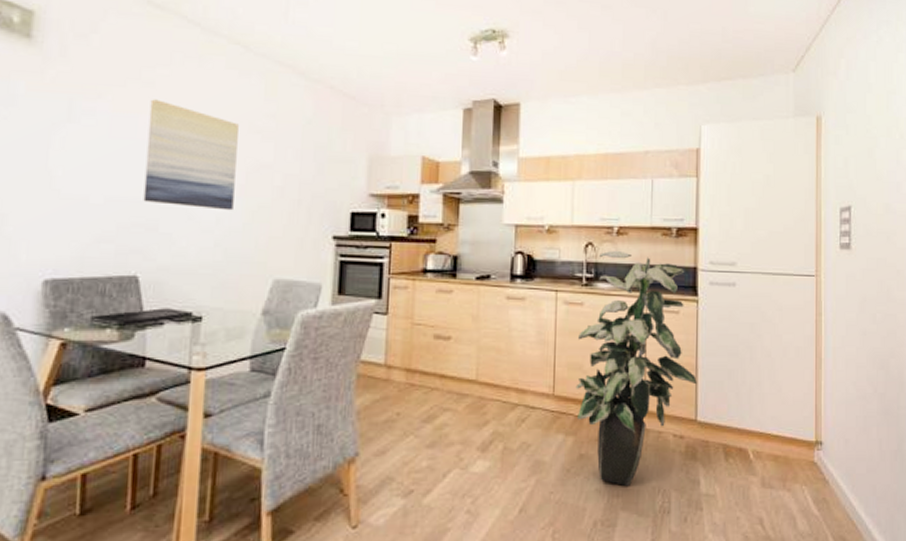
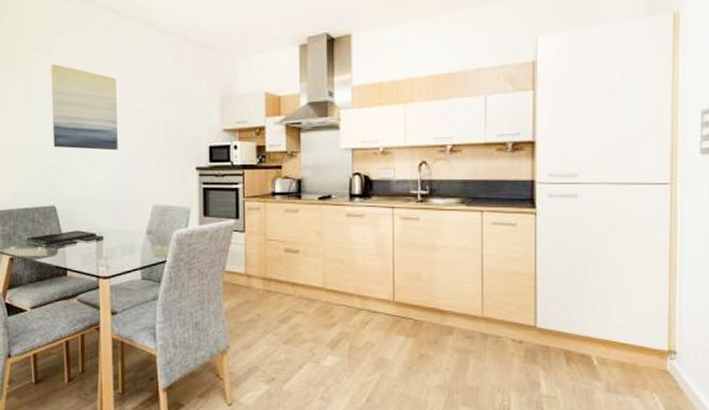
indoor plant: present [575,251,697,487] -> none [414,168,536,385]

